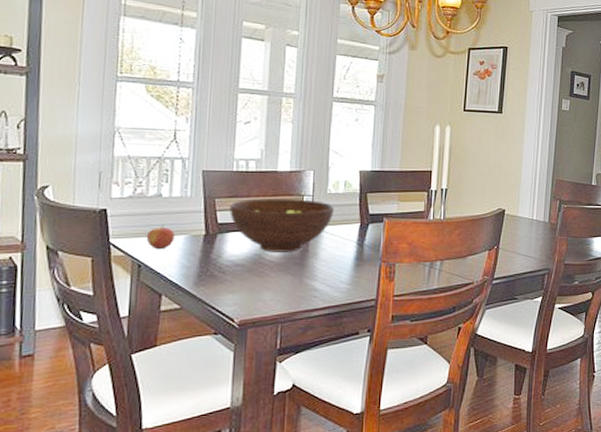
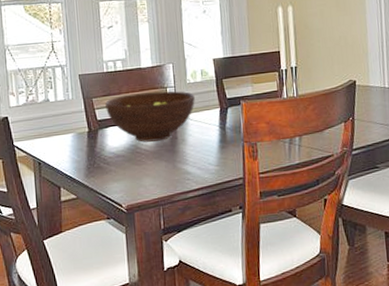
apple: present [146,225,176,250] -> none [41,126,65,148]

